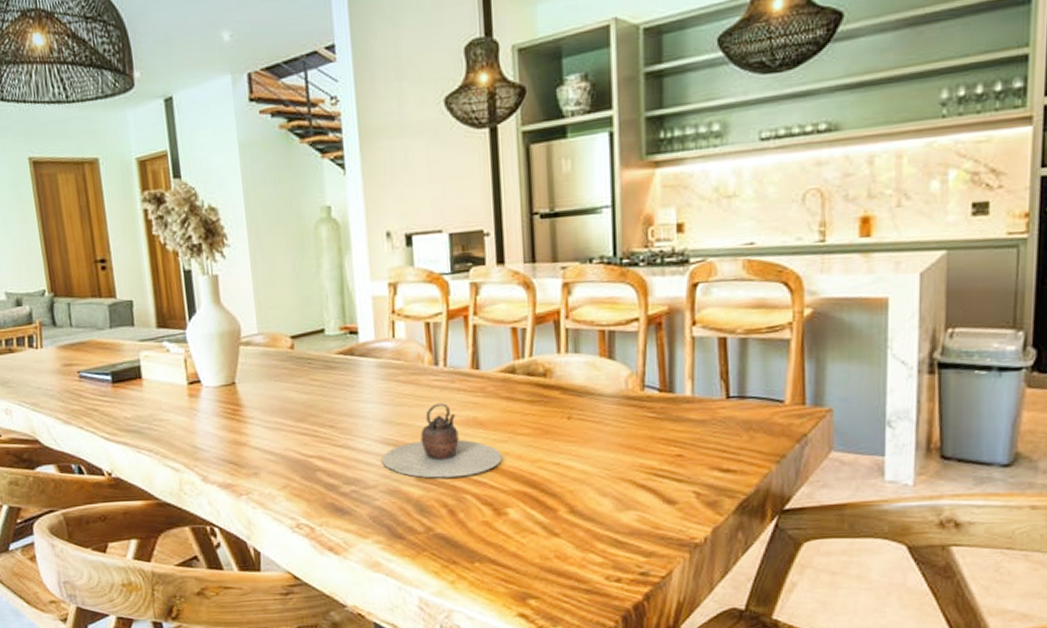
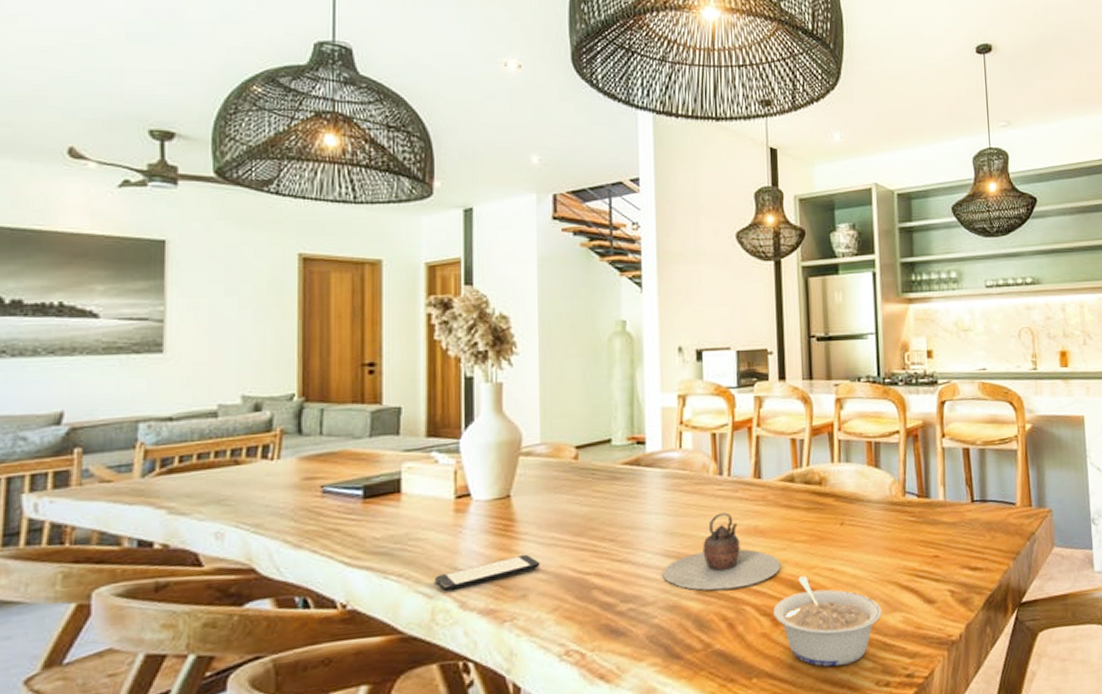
smartphone: none [178,436,268,467] -> present [434,554,540,592]
legume: none [495,468,614,559] -> present [773,575,882,667]

